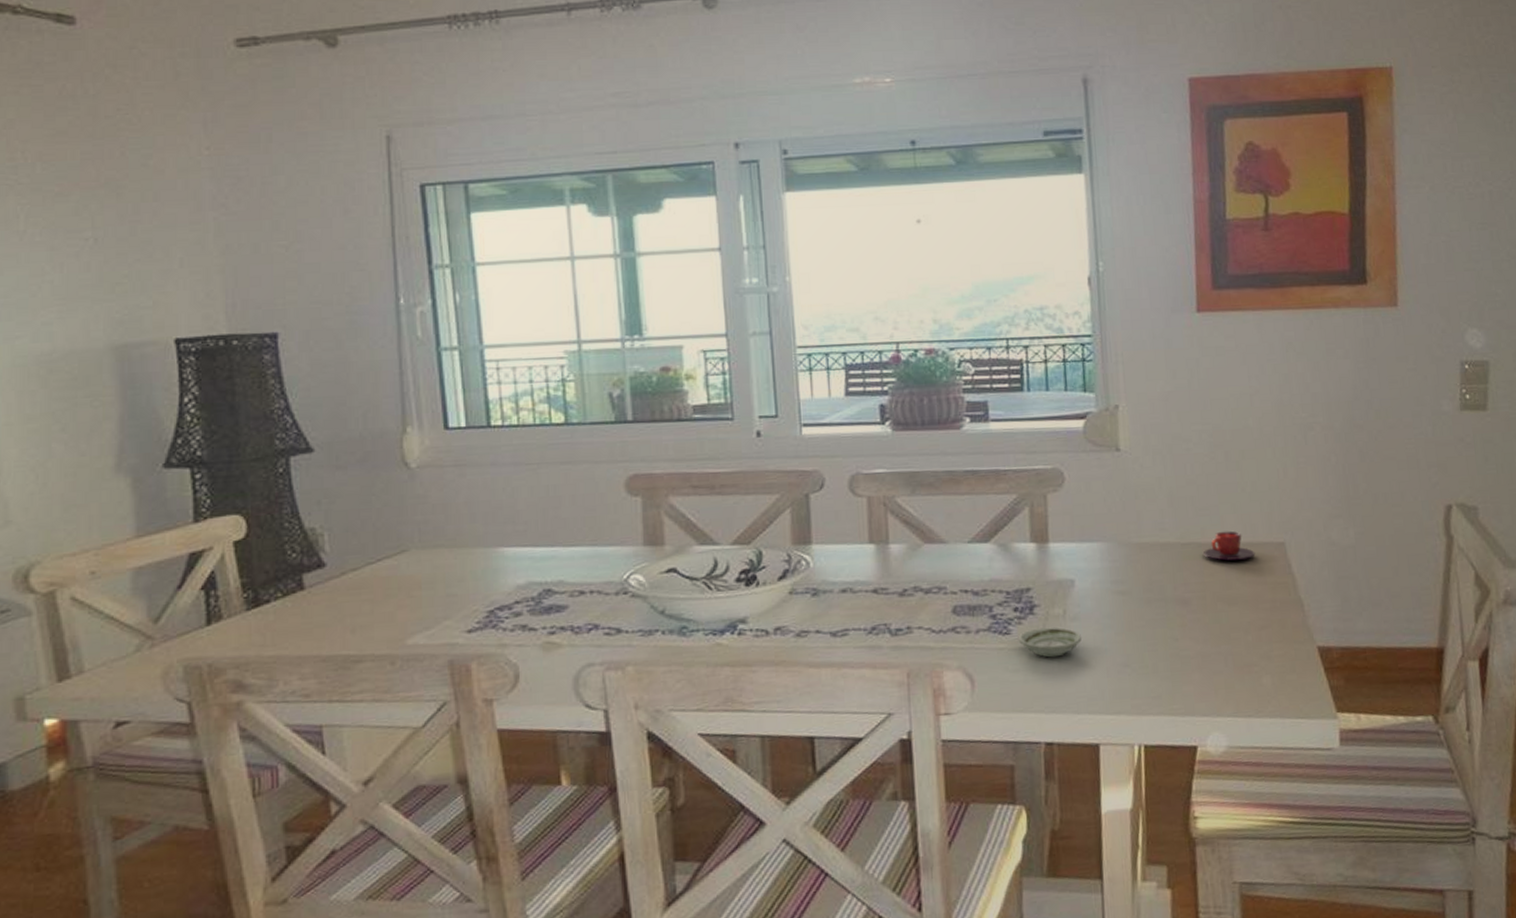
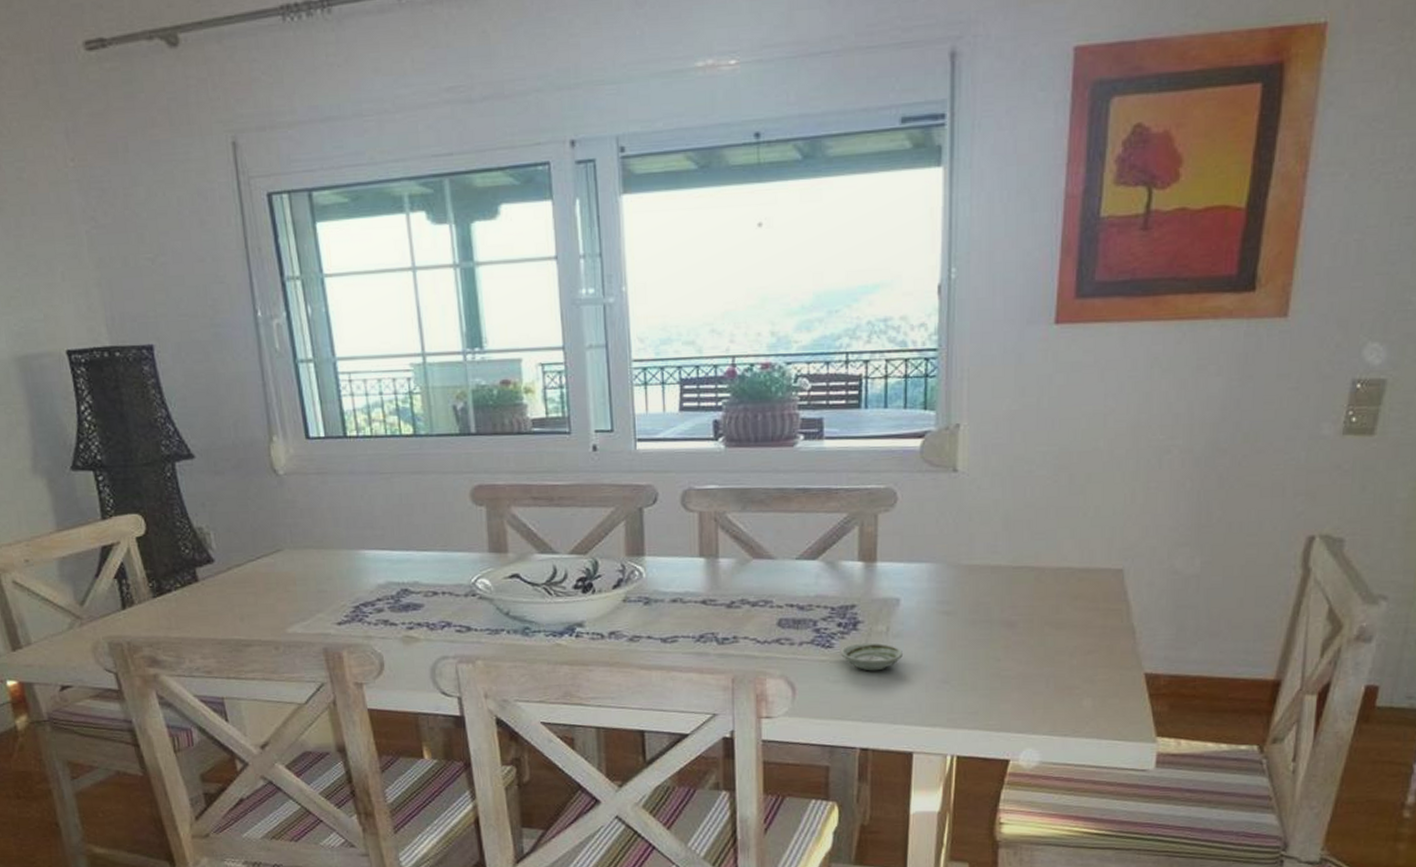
teacup: present [1203,531,1256,561] -> none [1035,556,1090,586]

